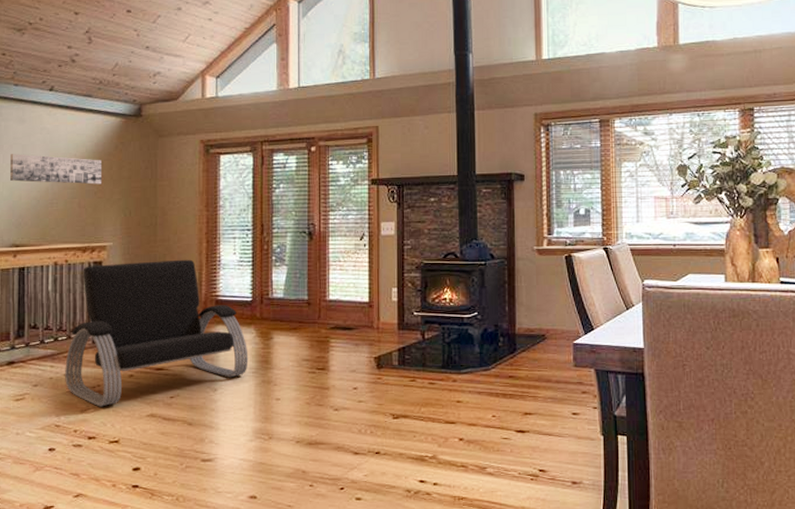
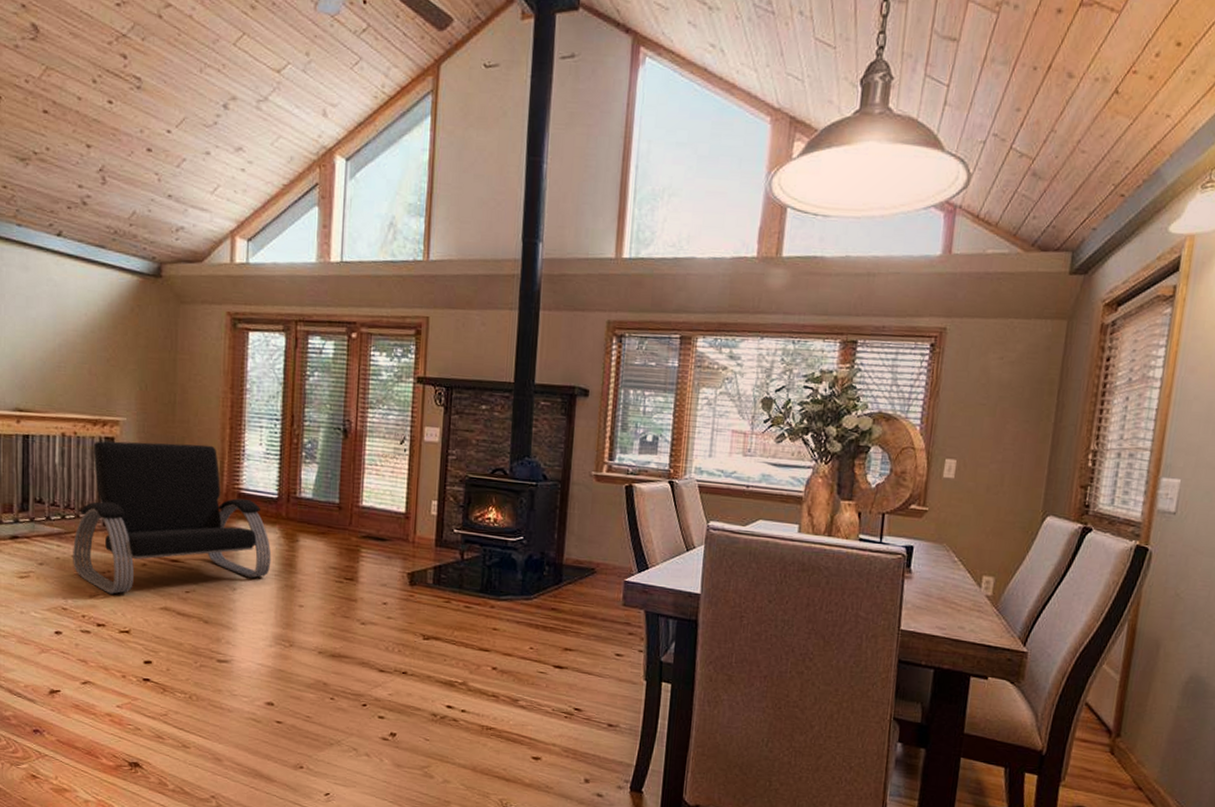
wall art: present [10,154,101,185] -> none [13,305,115,351]

